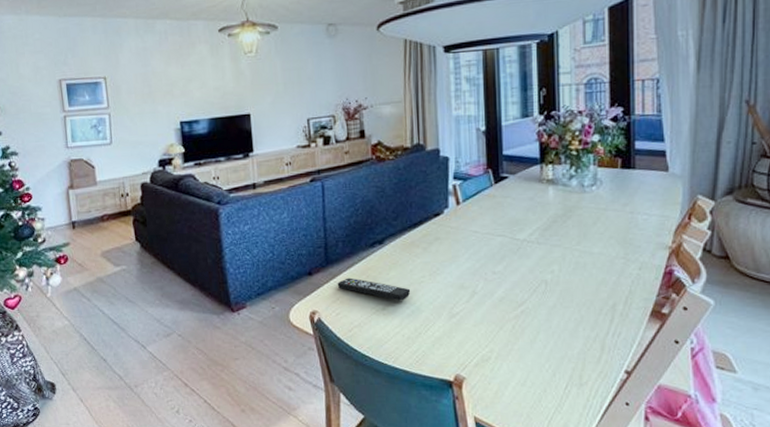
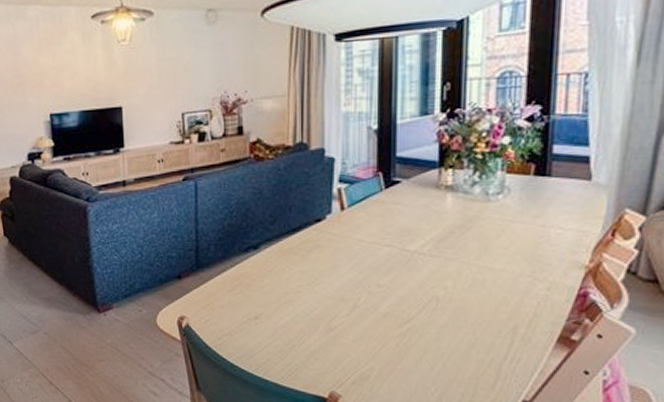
remote control: present [337,277,411,301] -> none [207,283,286,311]

